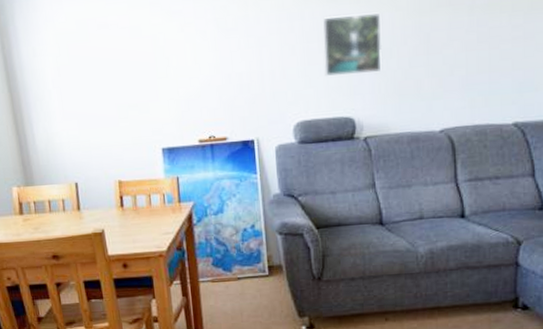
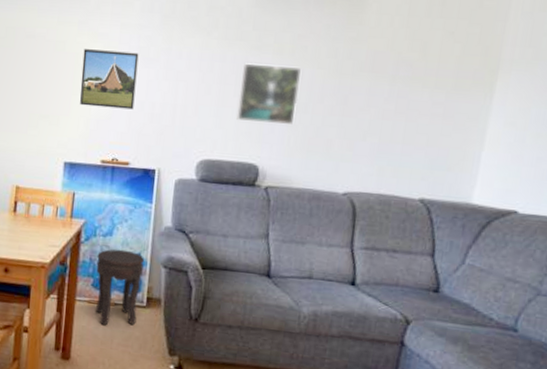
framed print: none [160,25,222,88] -> present [80,49,139,110]
side table: none [212,224,262,301] -> present [95,249,145,326]

